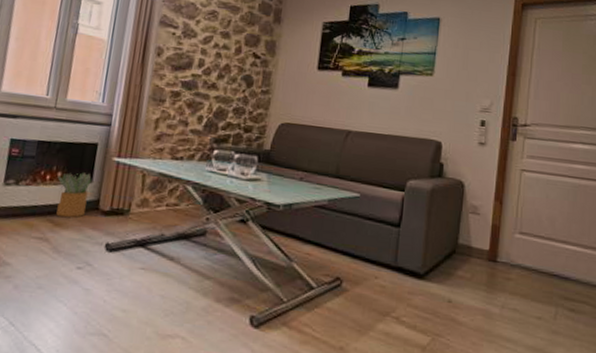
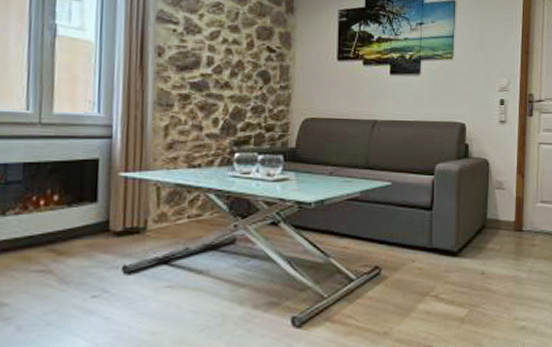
potted plant: present [56,172,92,218] -> none [54,193,97,245]

